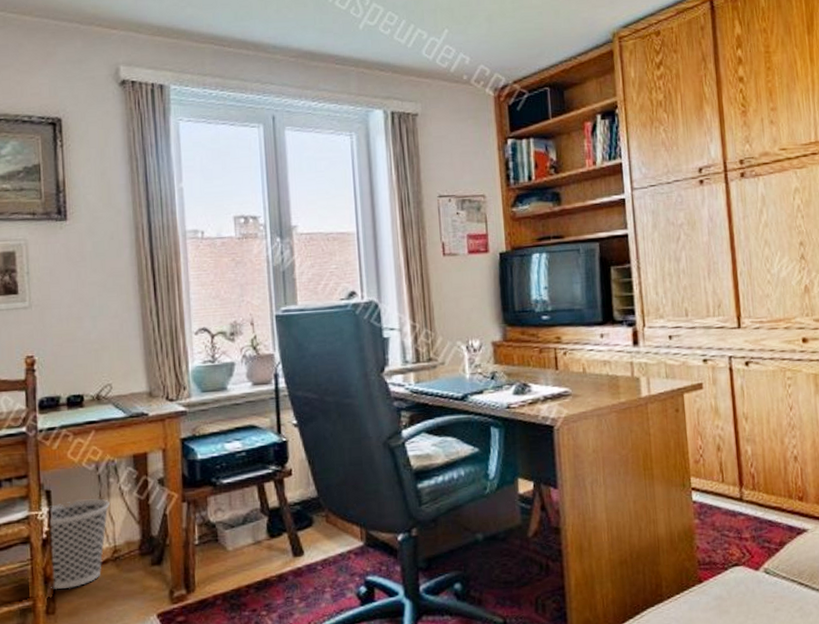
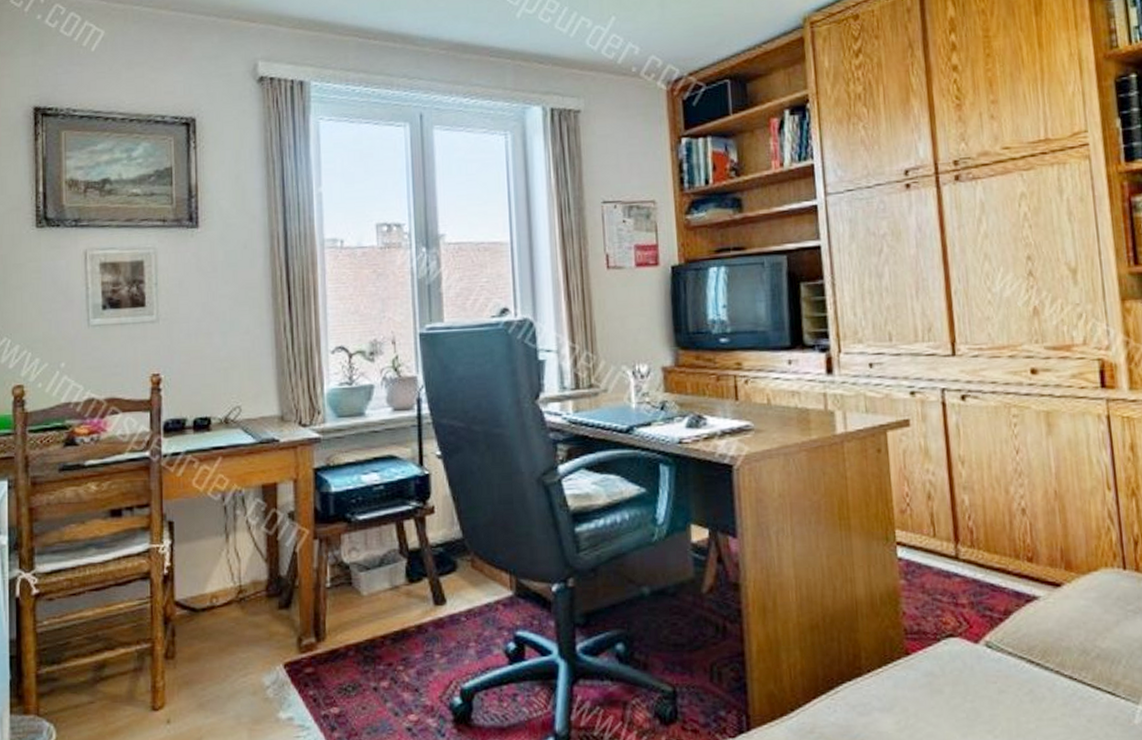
wastebasket: present [49,498,110,589] -> none [170,532,236,632]

